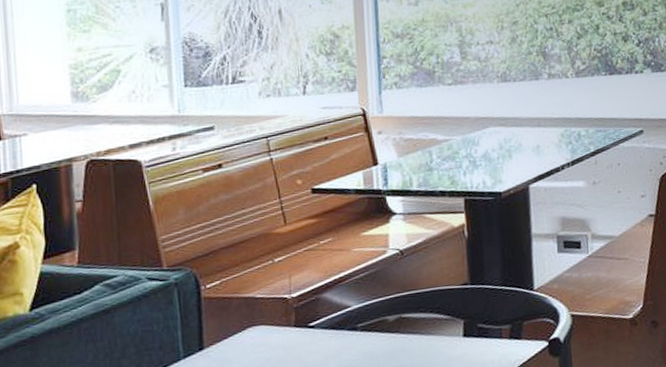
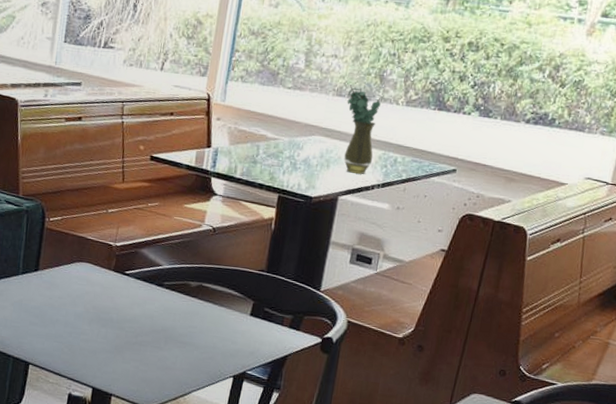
vase: none [513,68,556,158] -> present [344,85,381,174]

